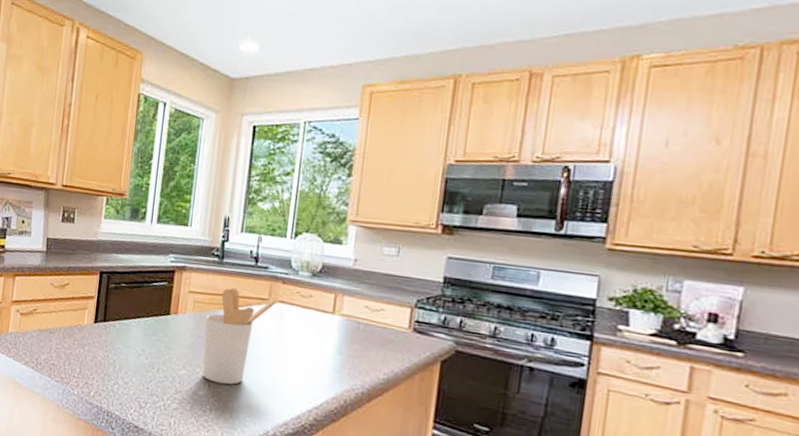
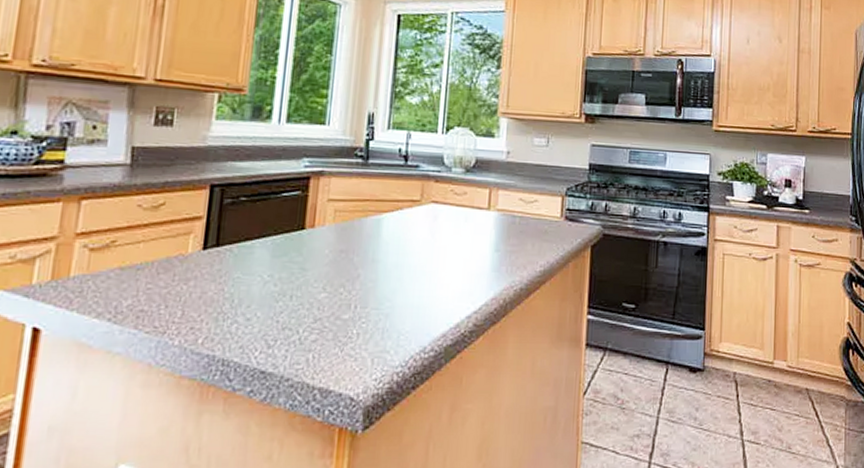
utensil holder: present [202,287,278,385] -> none [346,191,430,302]

